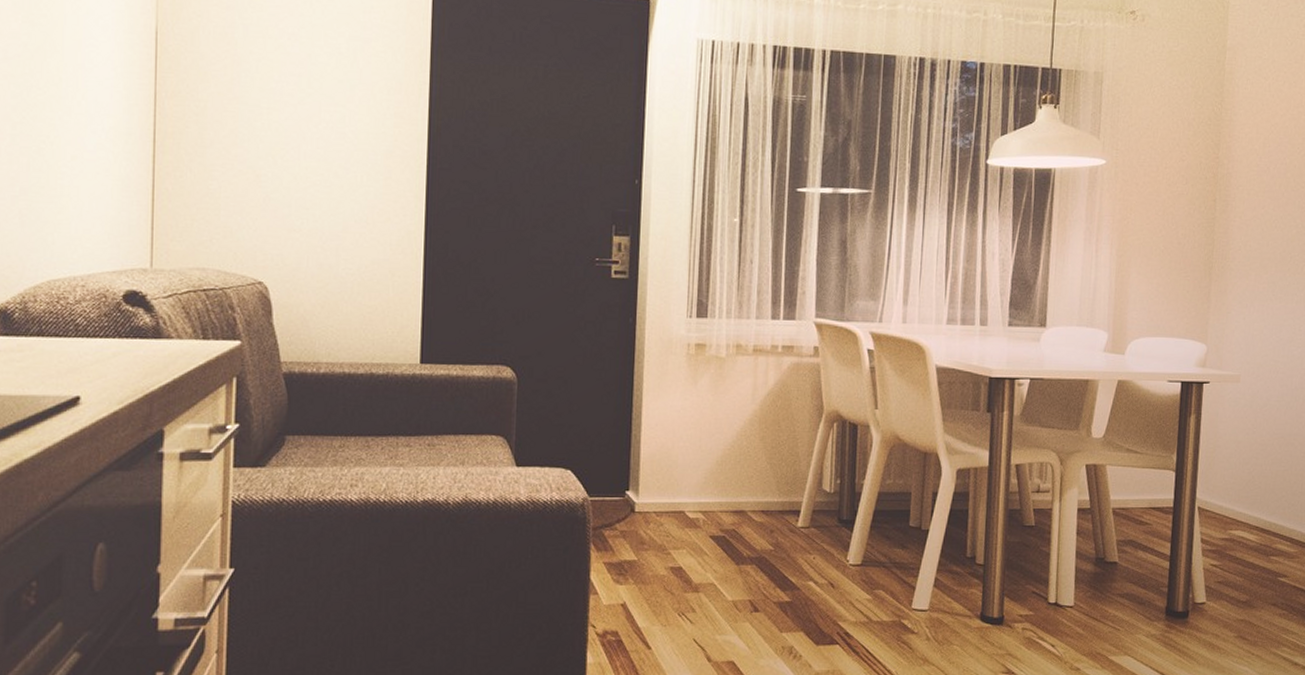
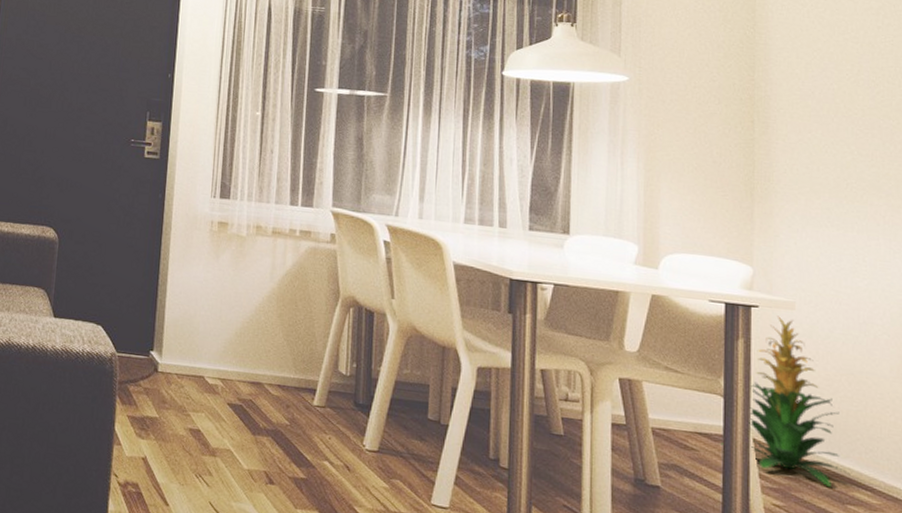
indoor plant: none [1170,389,1275,542] -> present [720,316,851,487]

